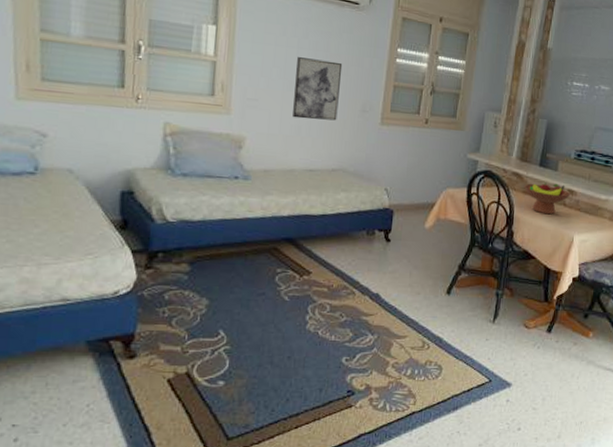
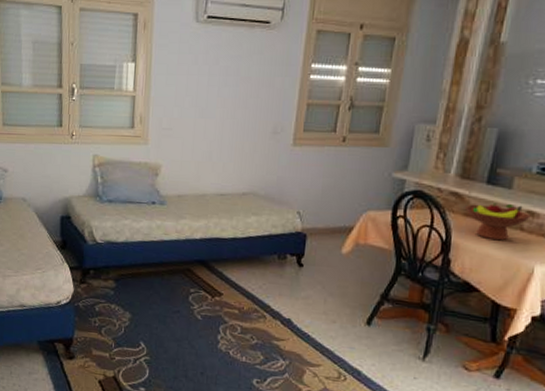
wall art: present [293,57,343,121] -> none [204,84,253,145]

